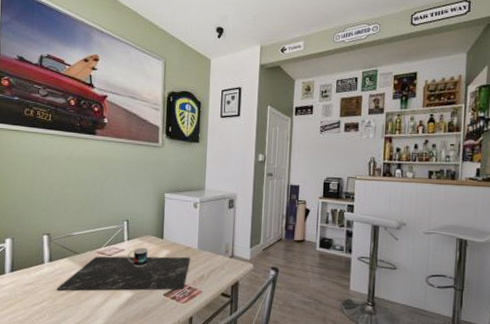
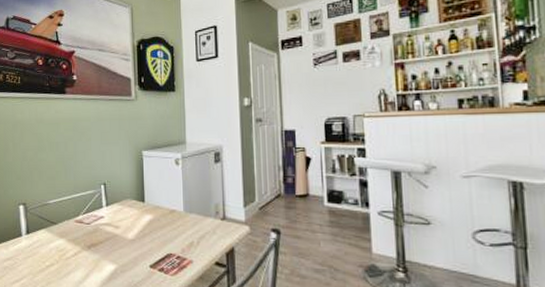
place setting: present [56,247,190,291] -> none [35,213,176,265]

